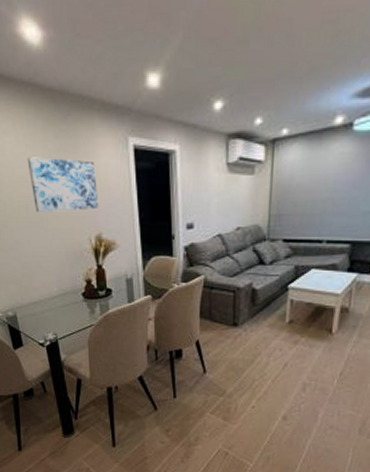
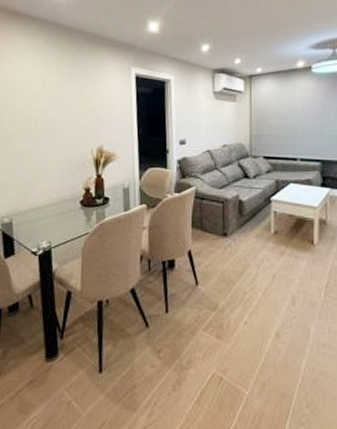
wall art: present [27,157,99,212] -> none [42,79,103,125]

